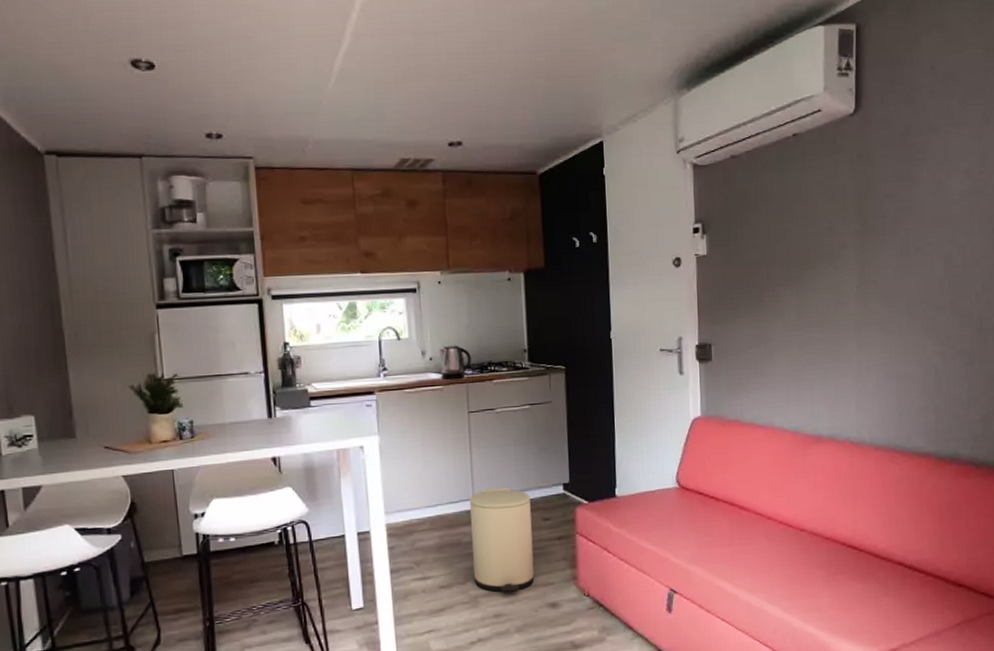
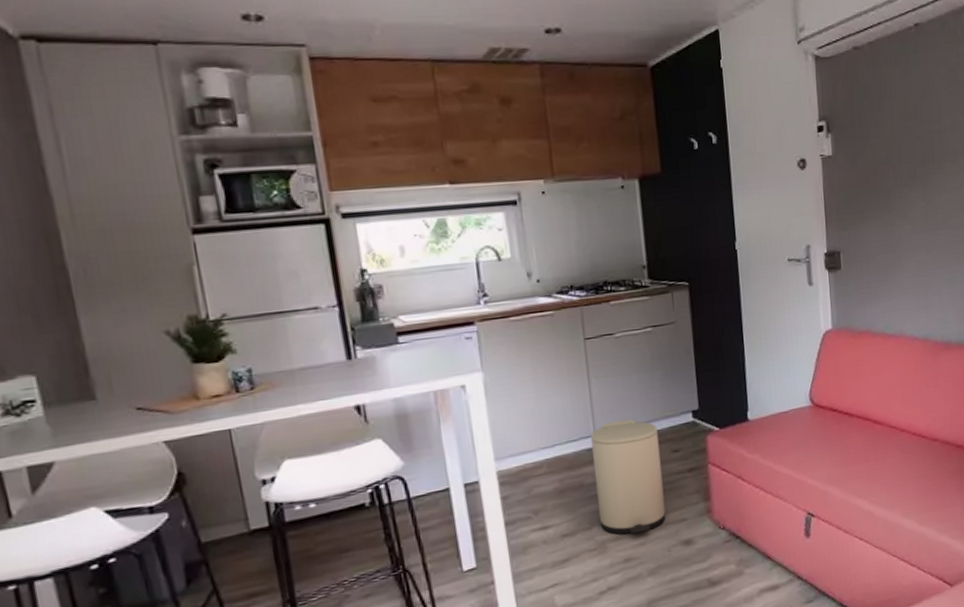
kettle: present [438,345,471,381] -> none [546,263,585,305]

